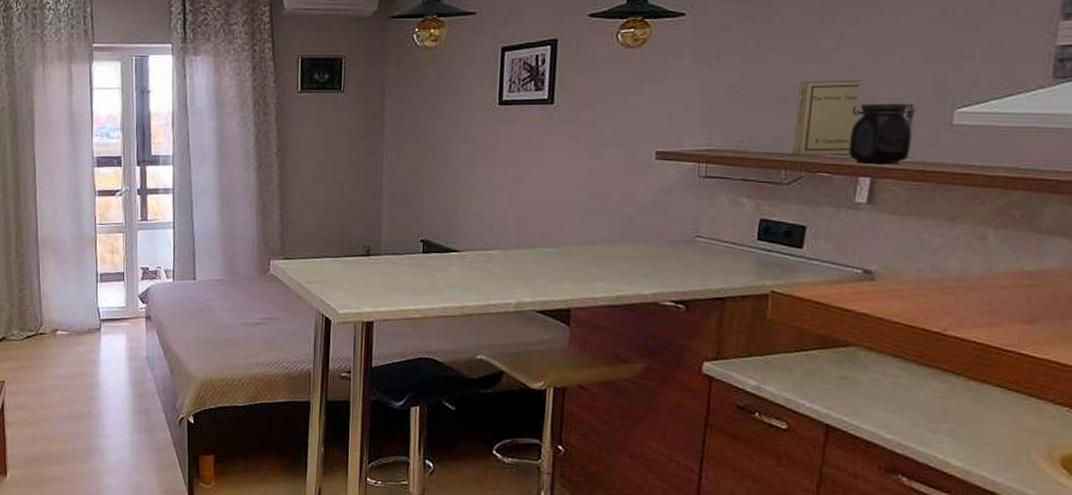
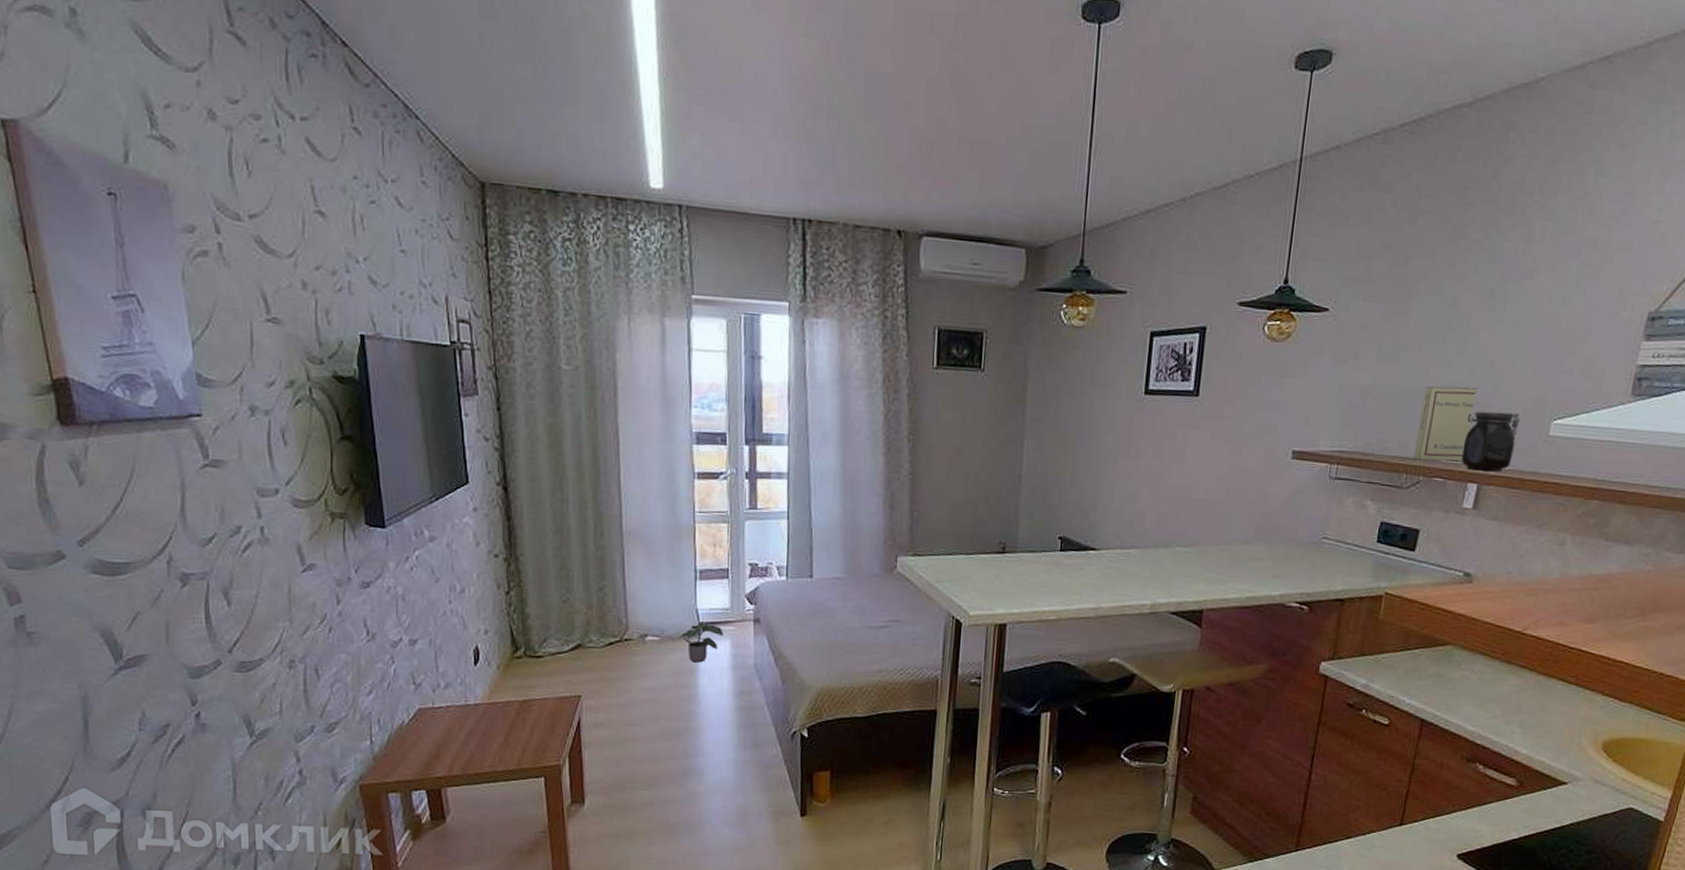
potted plant: none [84,318,120,354] -> present [679,622,724,663]

